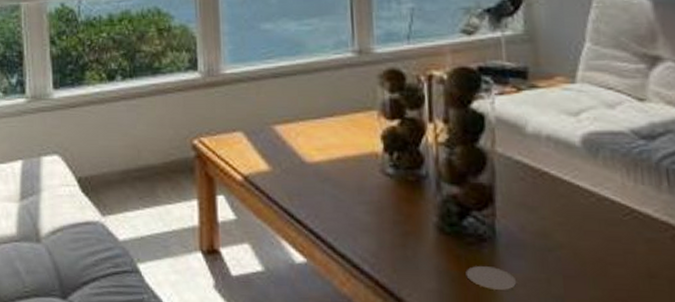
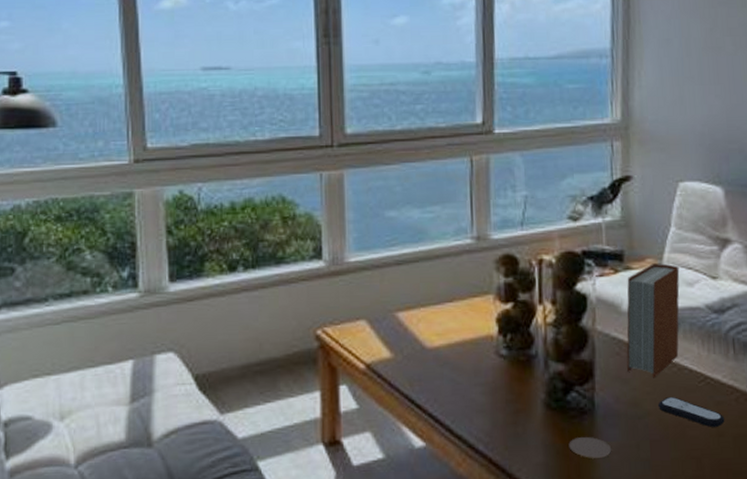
book: none [532,82,598,208] -> present [627,263,680,378]
remote control: none [573,230,658,267] -> present [658,397,725,427]

